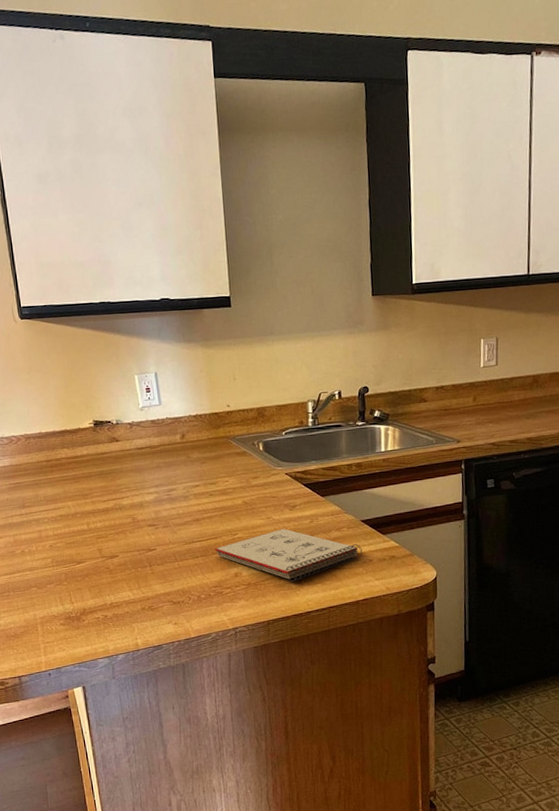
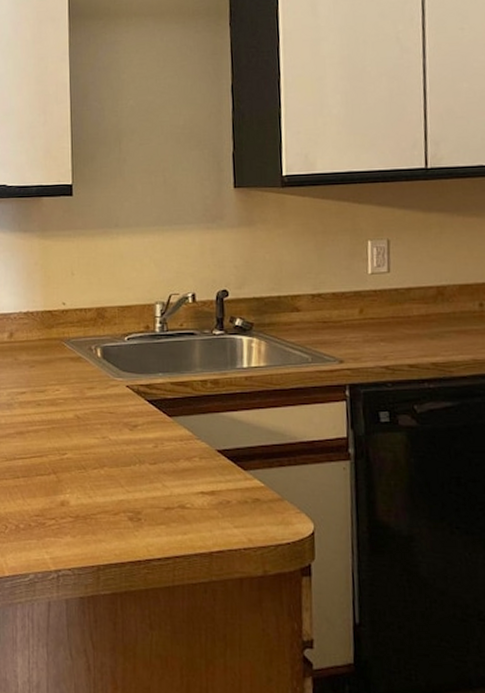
notepad: present [214,529,363,582] -> none [39,452,218,519]

